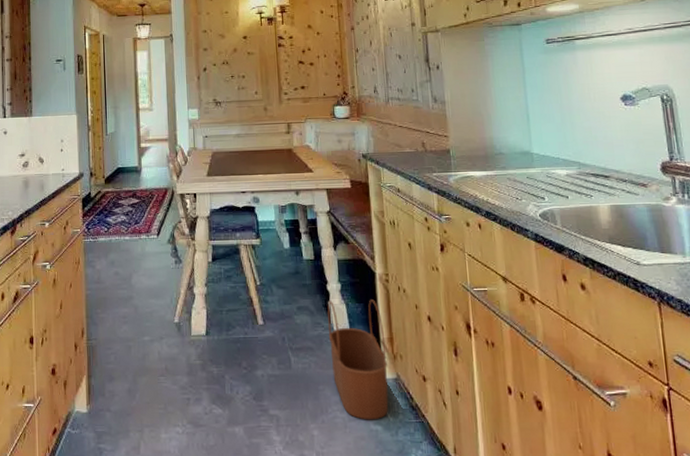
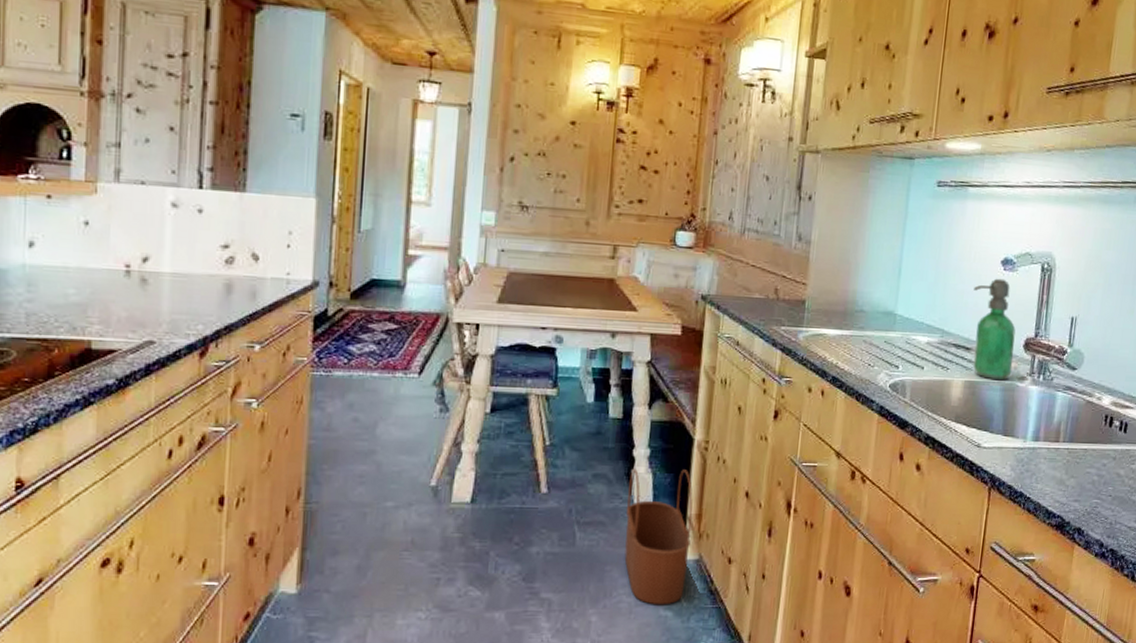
soap dispenser: none [600,113,655,202] -> present [973,278,1016,380]

